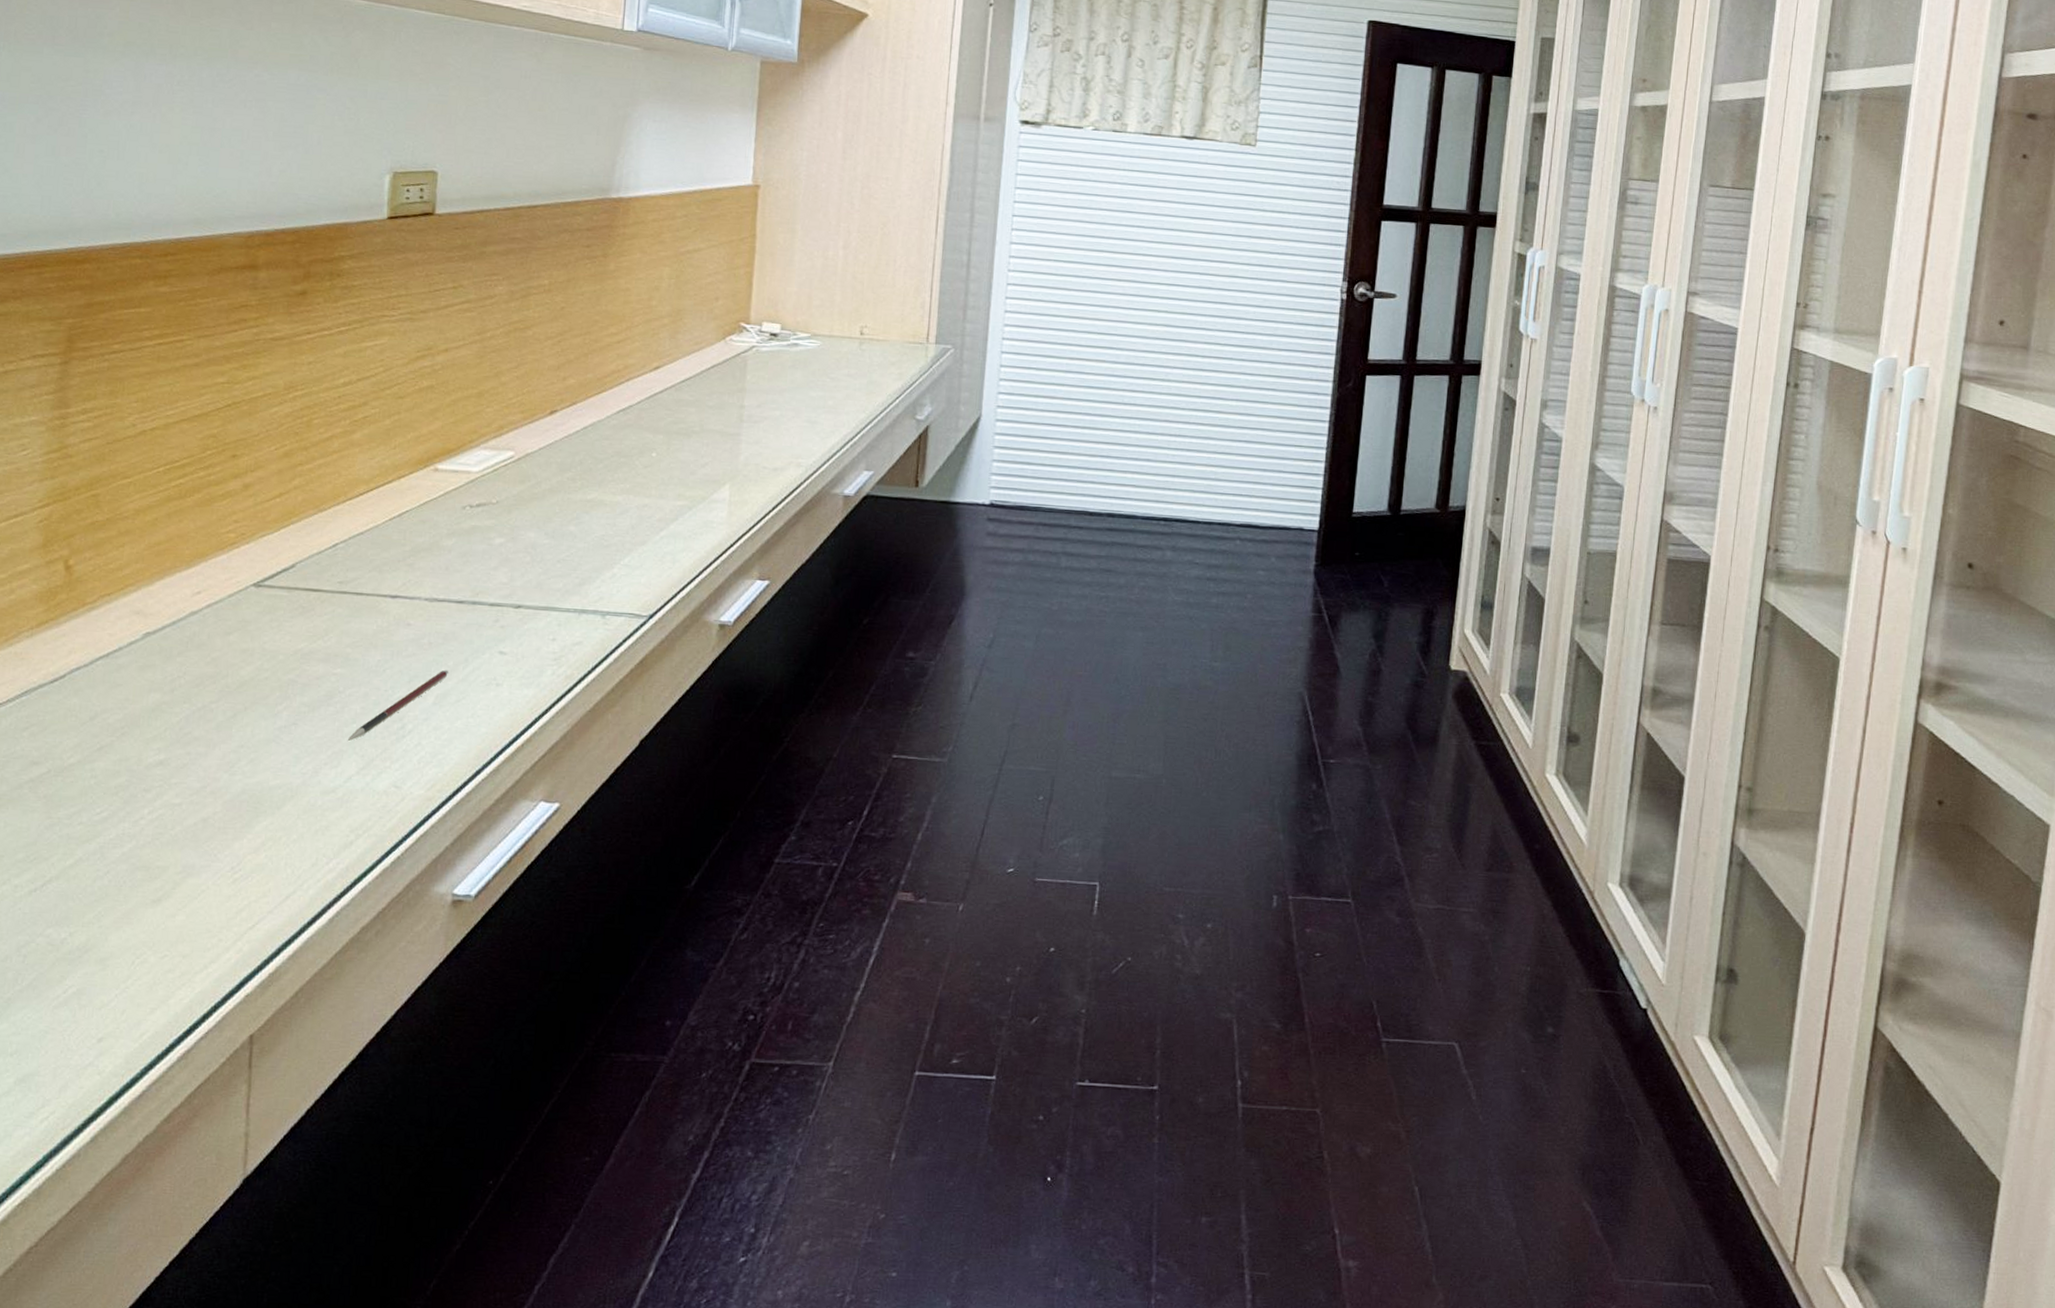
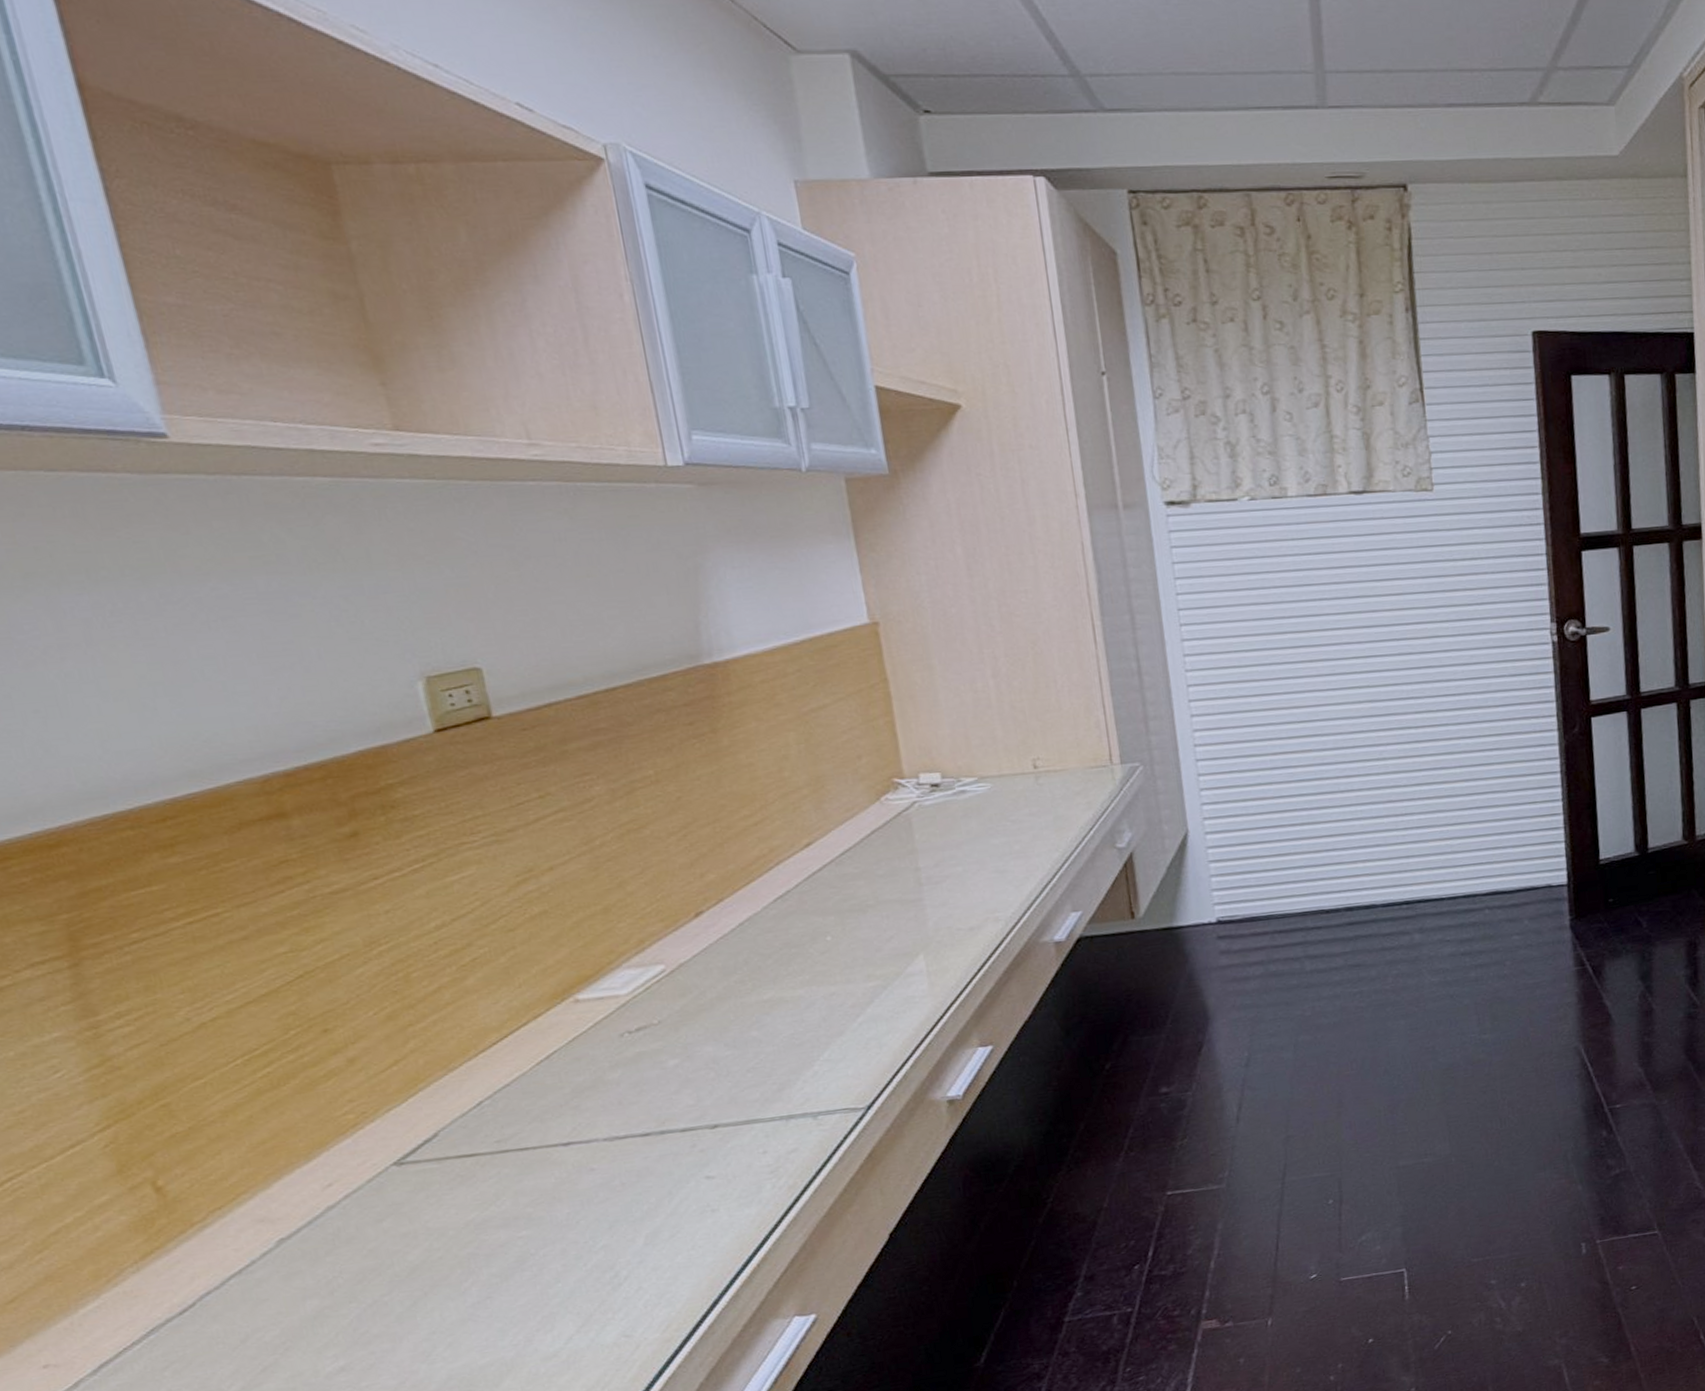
pen: present [348,670,449,741] -> none [556,1207,654,1301]

